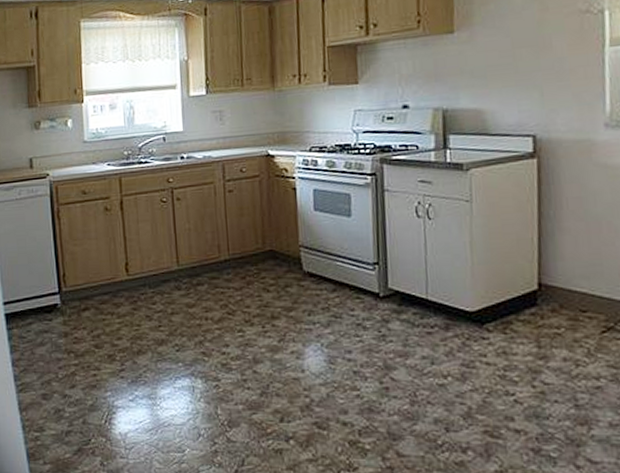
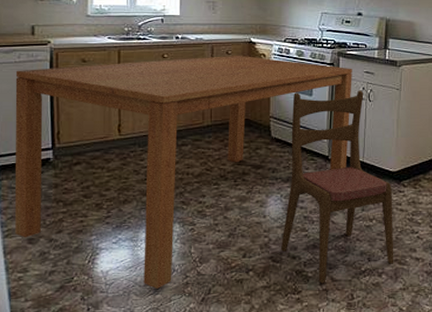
dining table: none [17,172,405,456] -> present [15,55,352,289]
dining chair: none [326,205,483,460] -> present [280,90,394,284]

